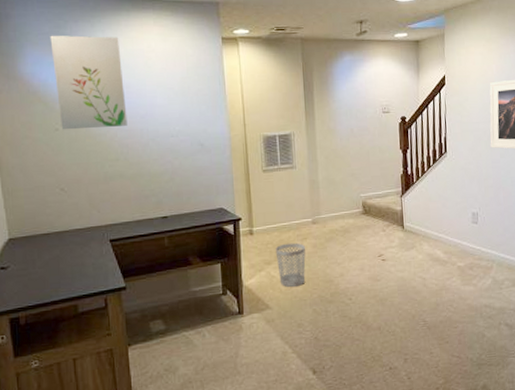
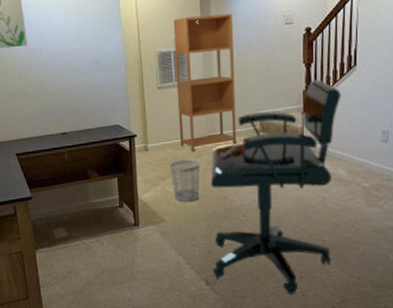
bookcase: none [279,101,341,235] -> present [174,13,237,152]
office chair: none [316,165,435,378] -> present [210,79,341,294]

